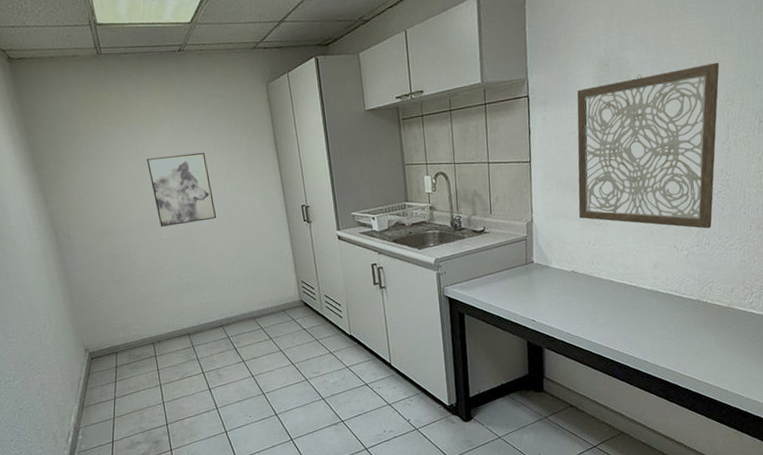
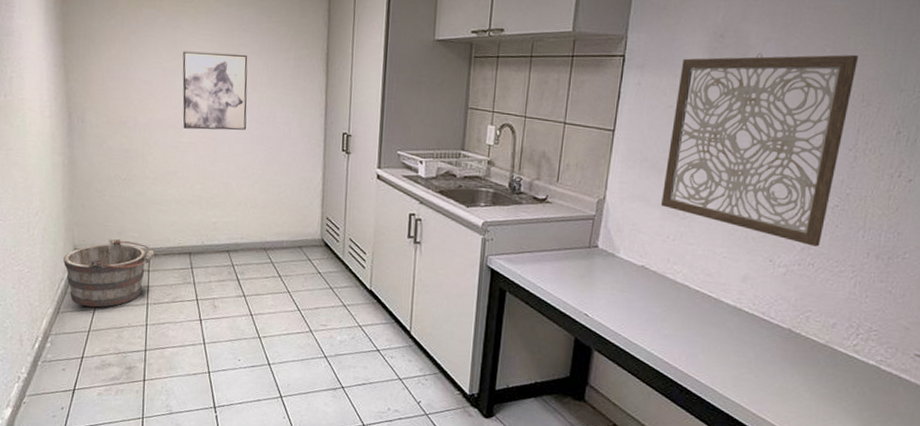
bucket: none [77,333,158,398] -> present [63,238,155,308]

